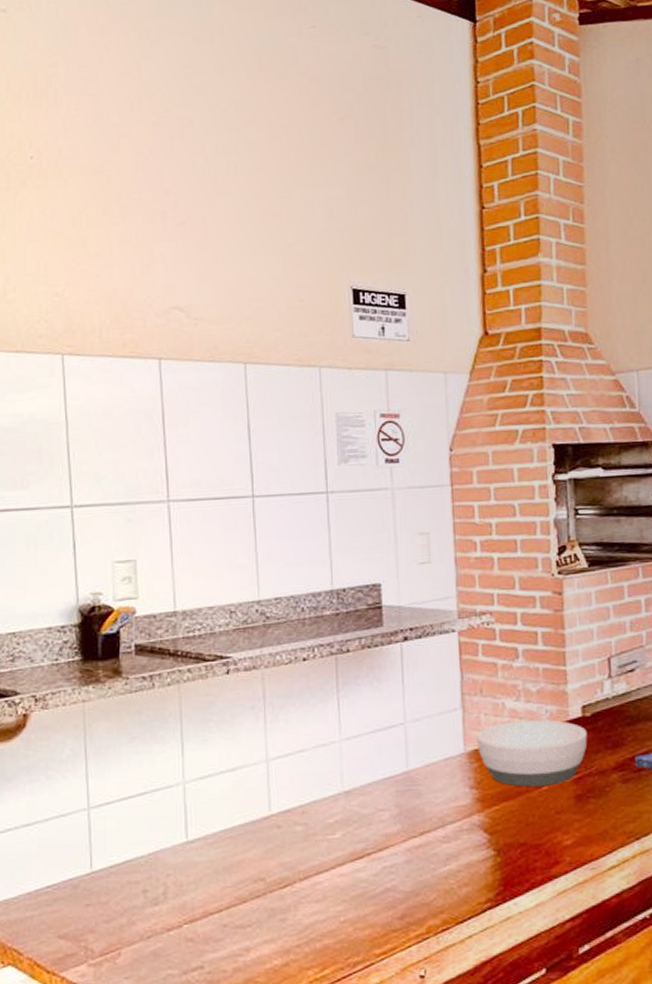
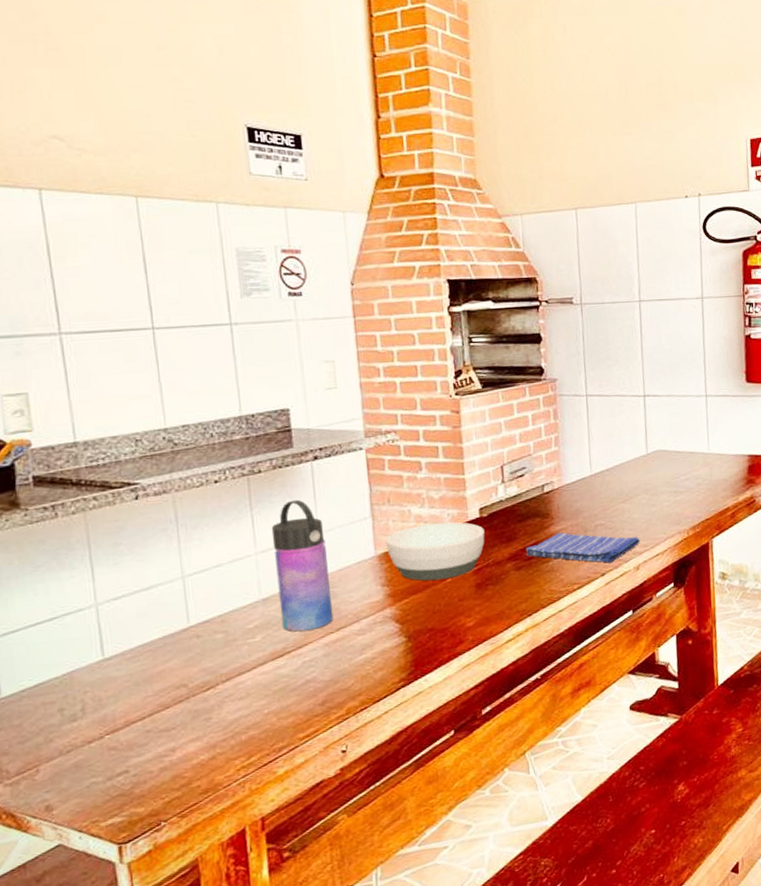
water bottle: none [357,683,417,832] -> present [271,499,334,632]

